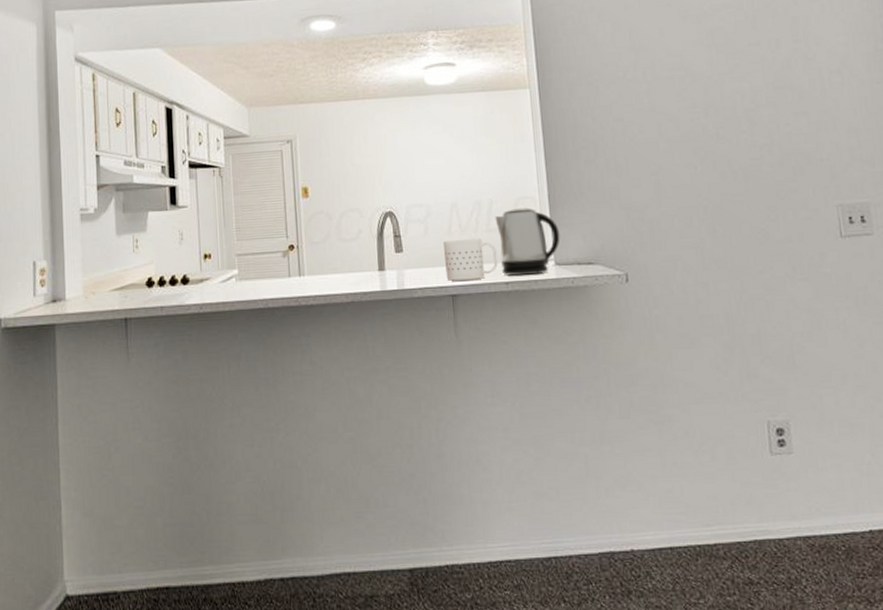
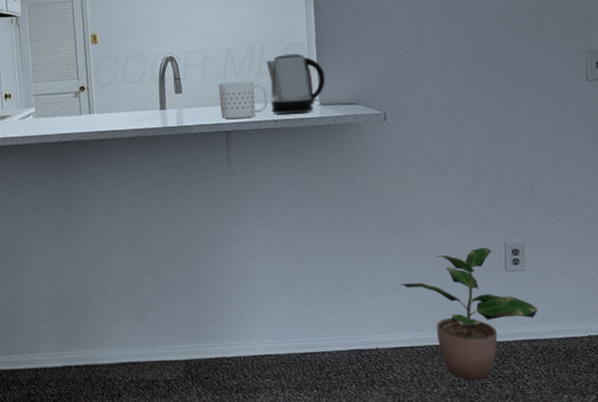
potted plant: none [654,426,810,588] -> present [400,247,537,381]

